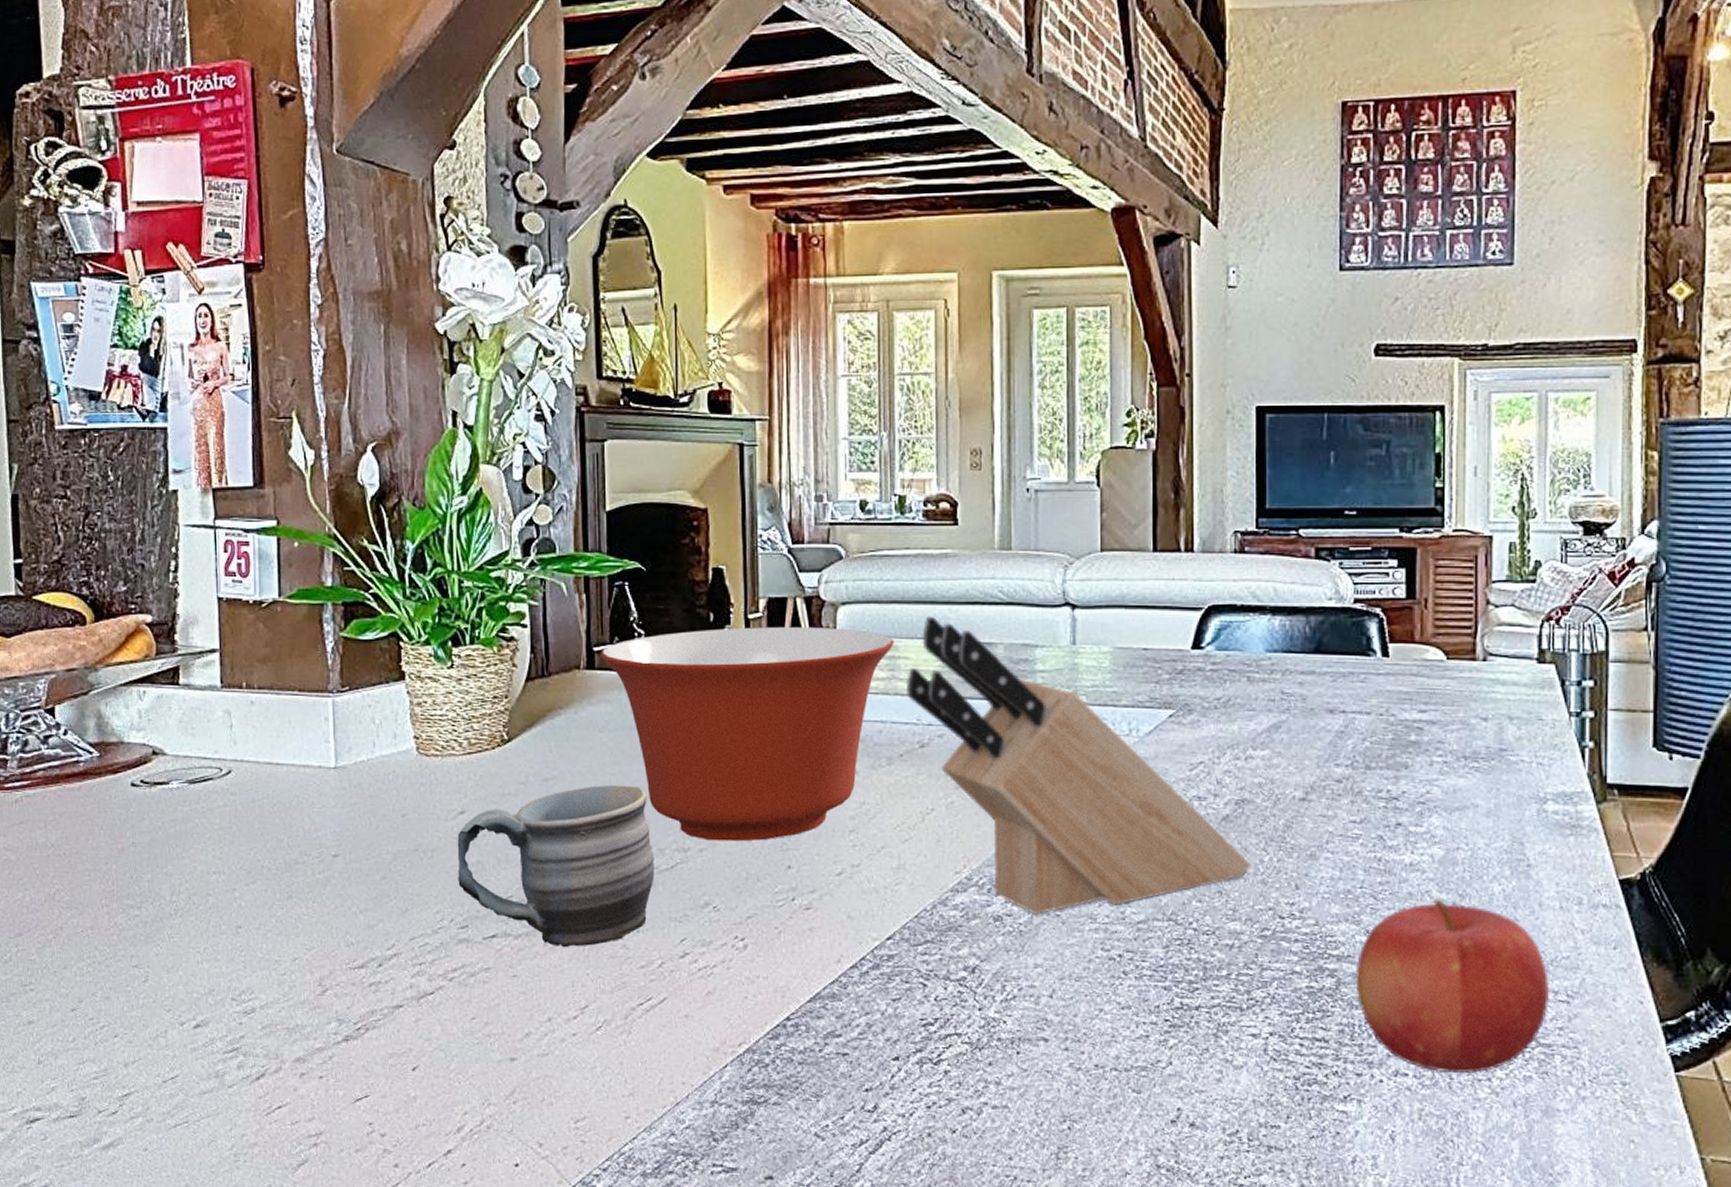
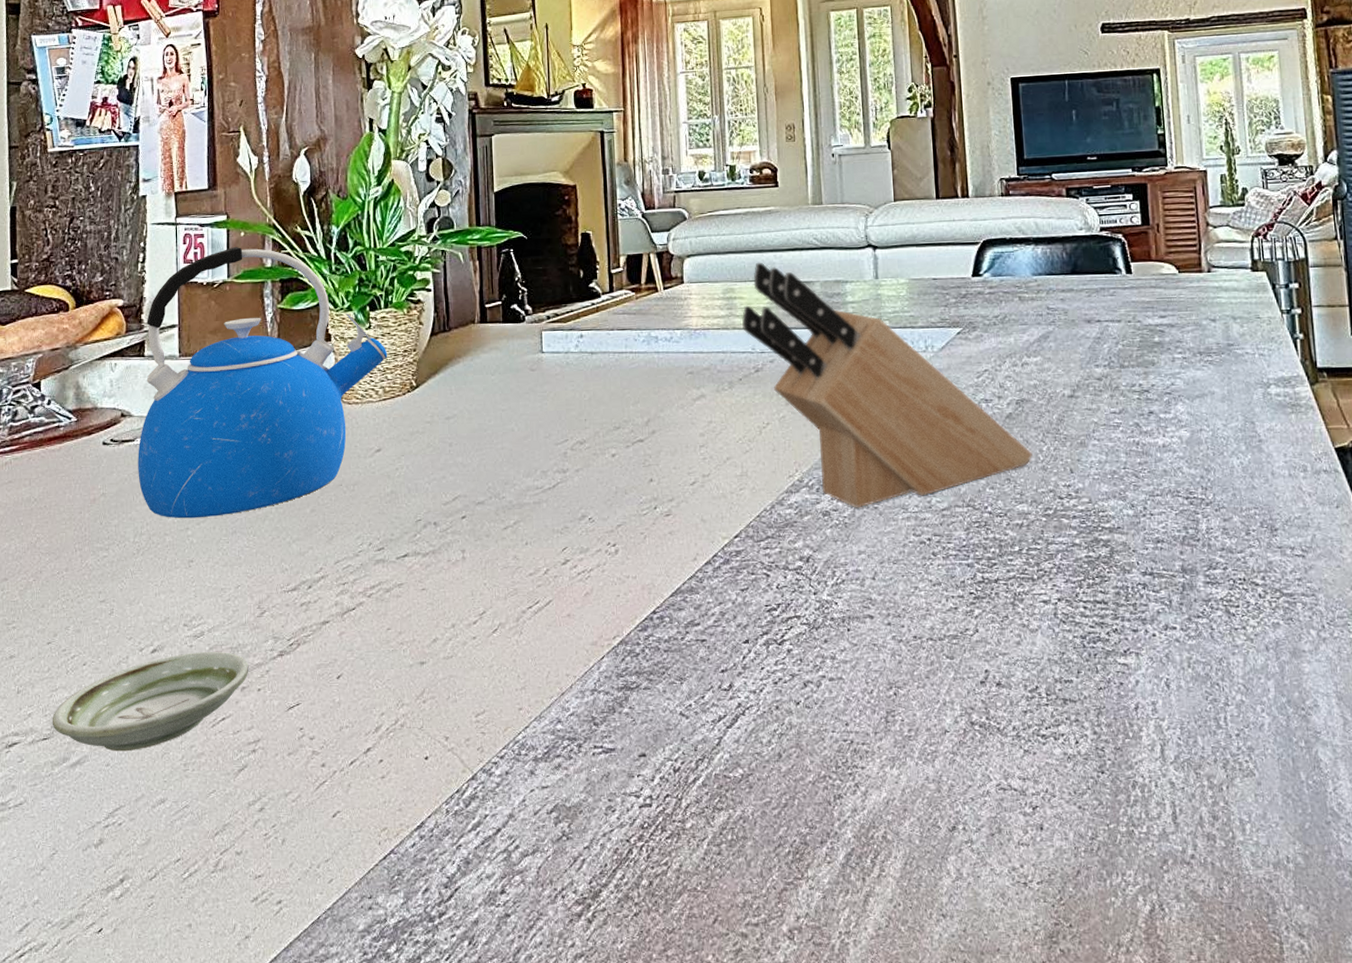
saucer: none [79,1031,309,1136] -> present [52,652,249,752]
kettle: none [173,558,474,878] -> present [138,246,388,519]
mug: present [457,784,654,947] -> none [374,419,539,561]
mixing bowl: present [600,626,895,842] -> none [491,276,731,462]
fruit: present [1355,898,1549,1073] -> none [1125,473,1288,624]

